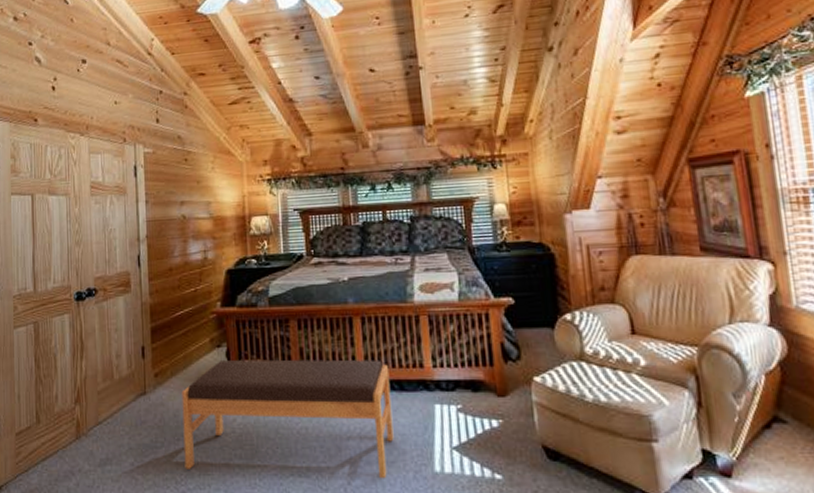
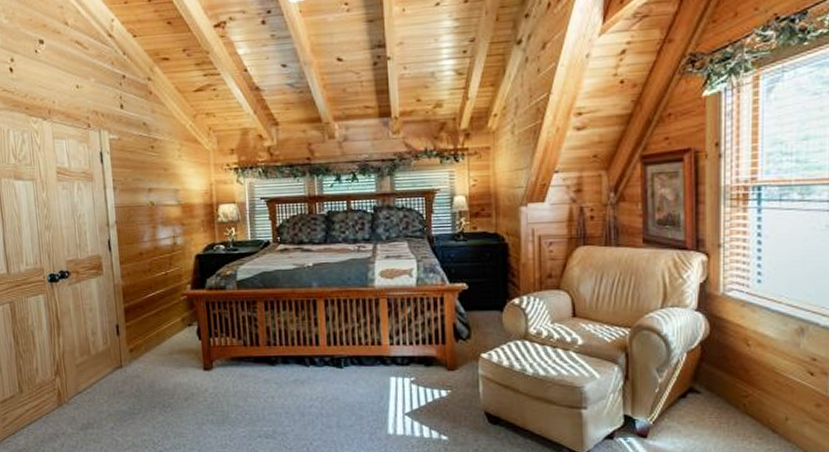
bench: present [182,359,394,479] -> none [156,337,353,440]

